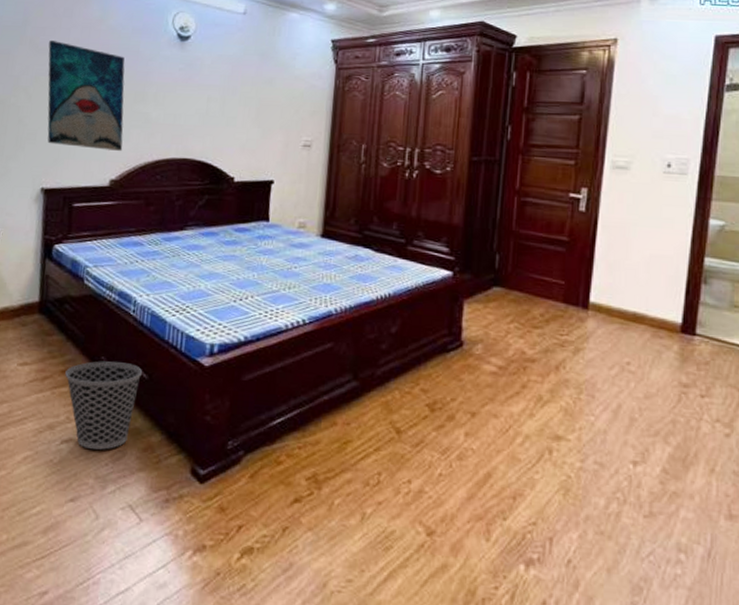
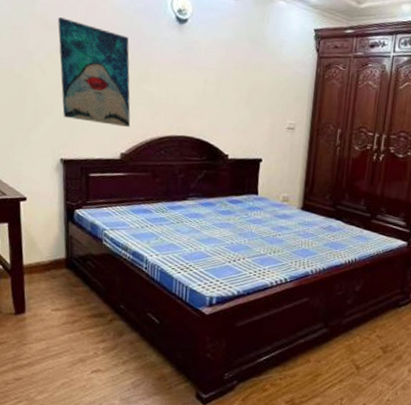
wastebasket: present [65,361,142,450] -> none [91,308,154,379]

